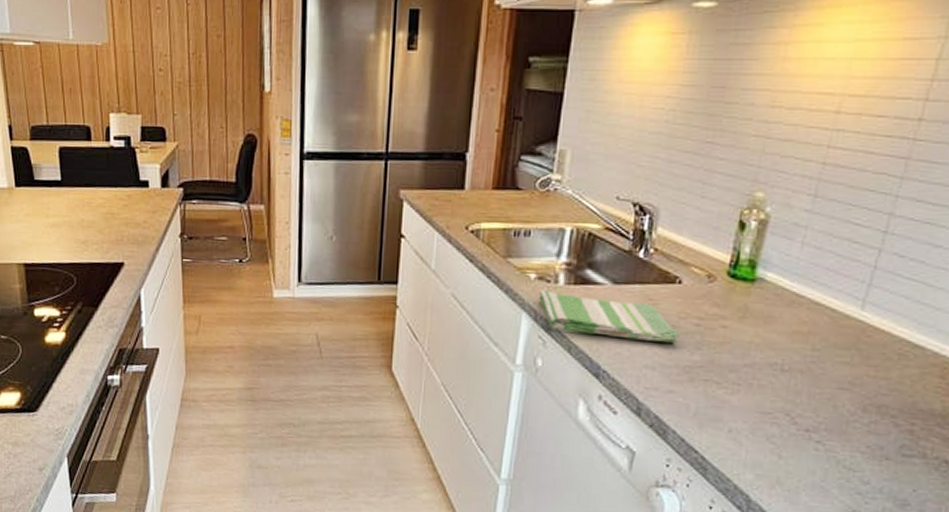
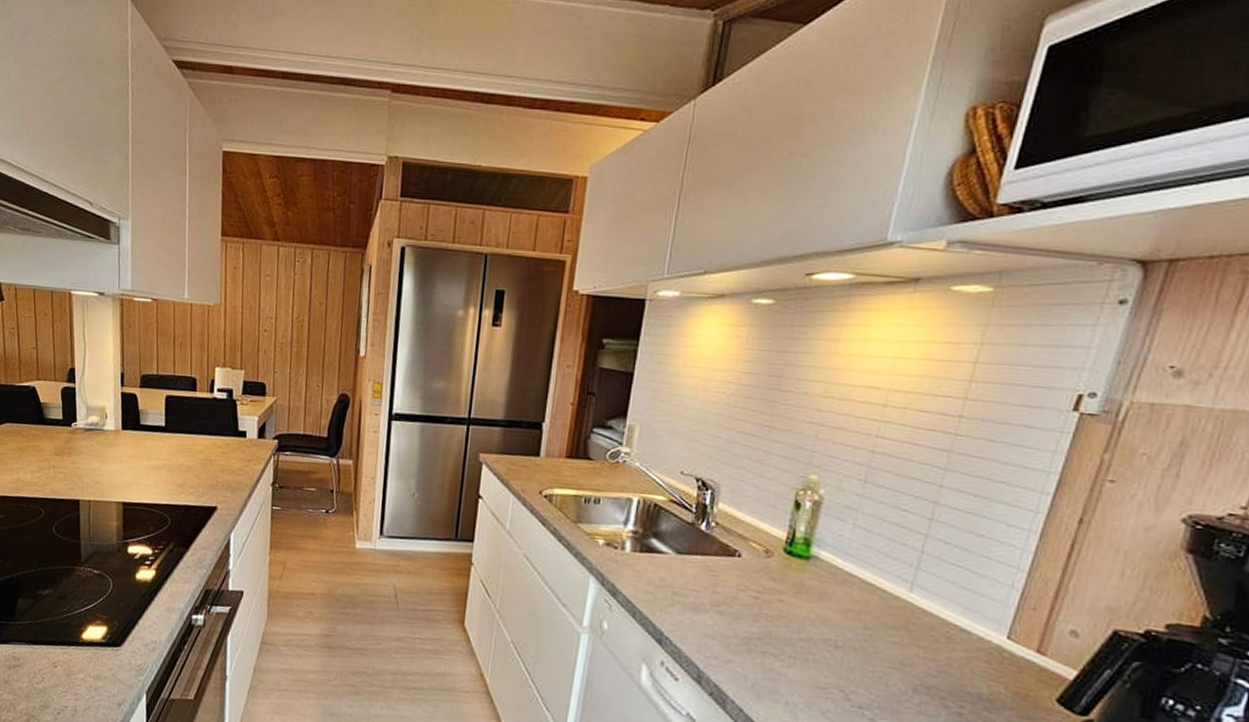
dish towel: present [538,290,681,343] -> none [605,556,740,614]

